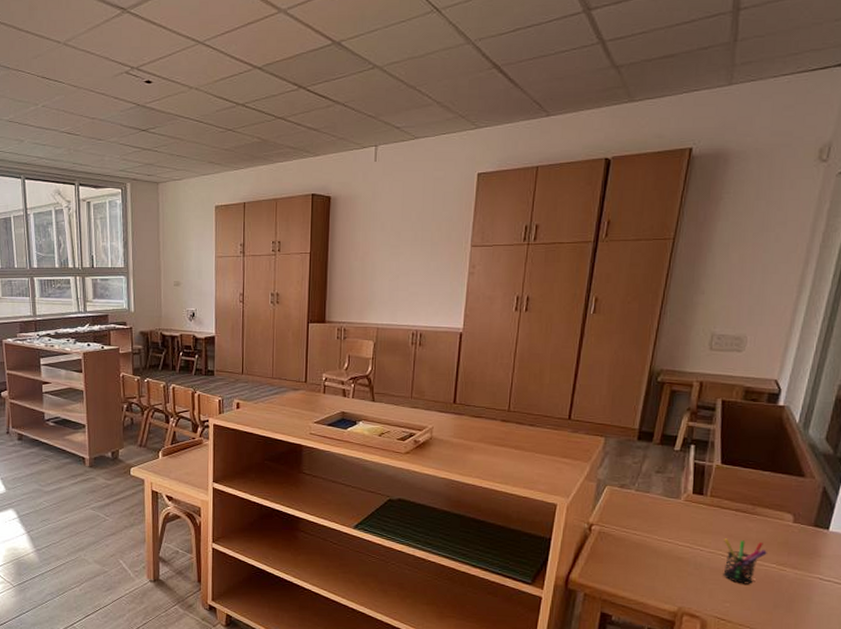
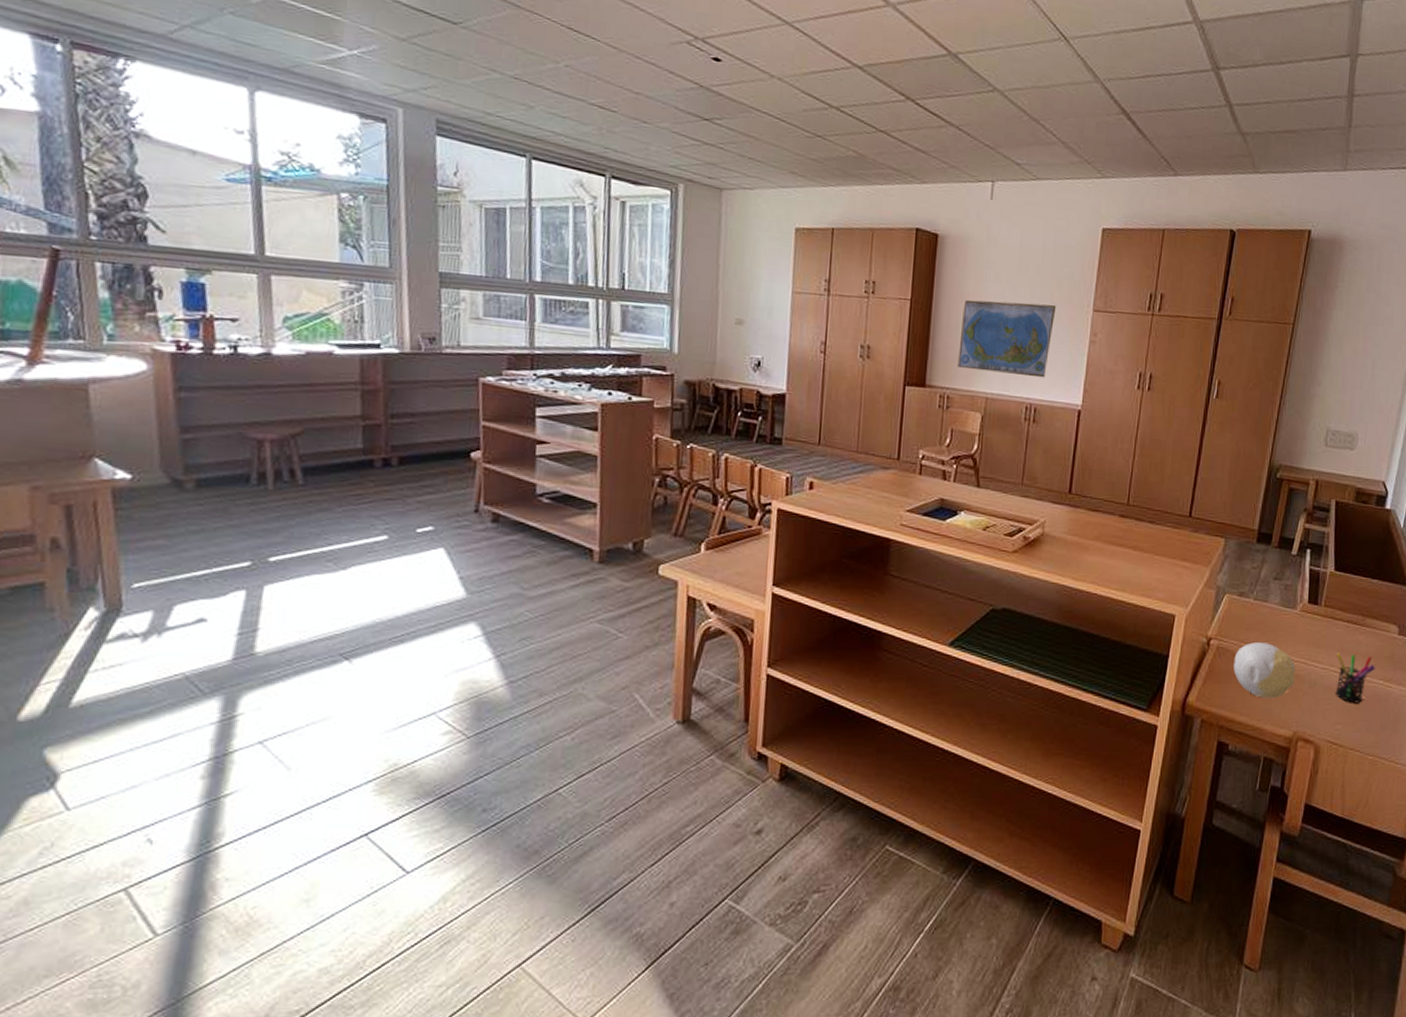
world map: none [352,244,437,308] -> present [957,299,1057,378]
decorative ball: none [615,528,680,578] -> present [1233,642,1295,698]

